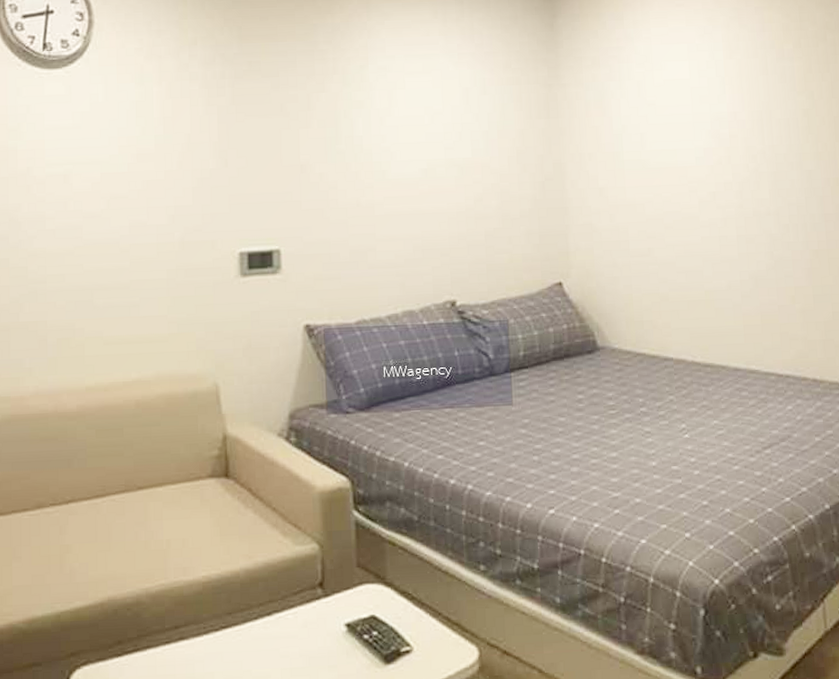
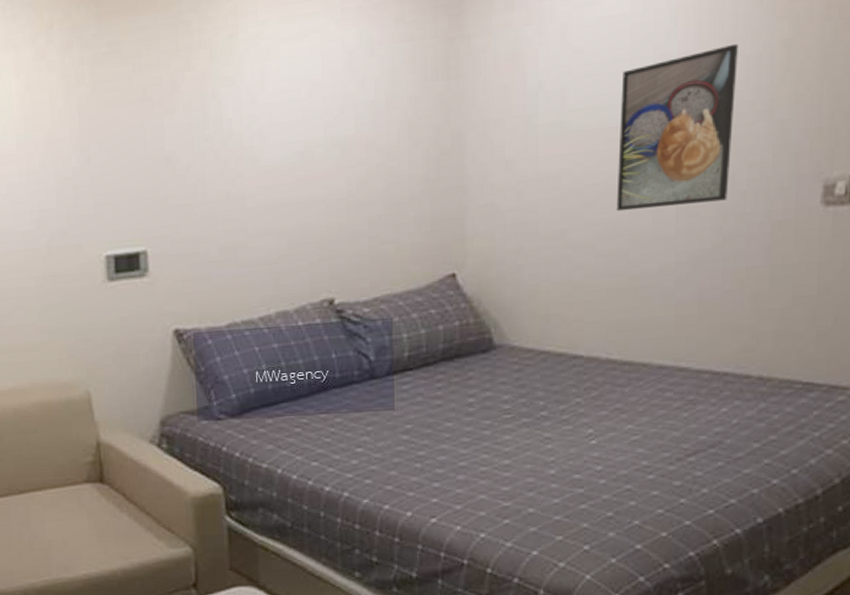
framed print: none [687,109,775,236] -> present [616,43,738,212]

